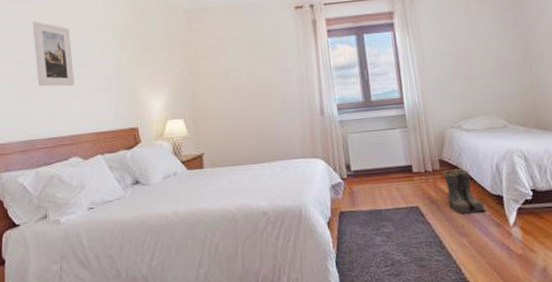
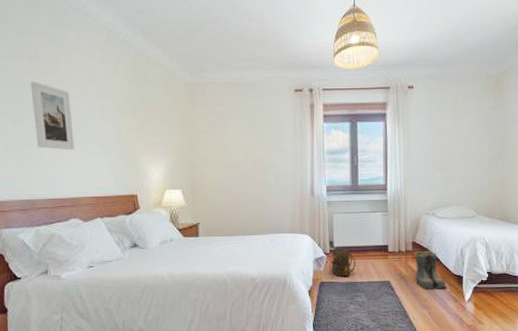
backpack: none [350,171,378,205] -> present [331,248,356,277]

